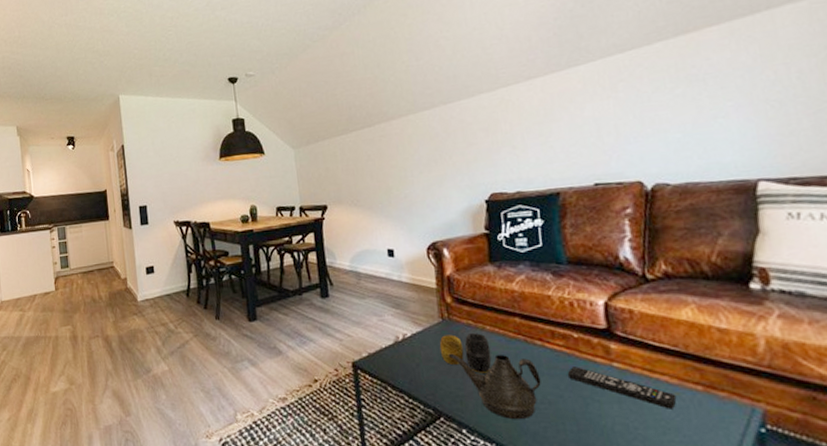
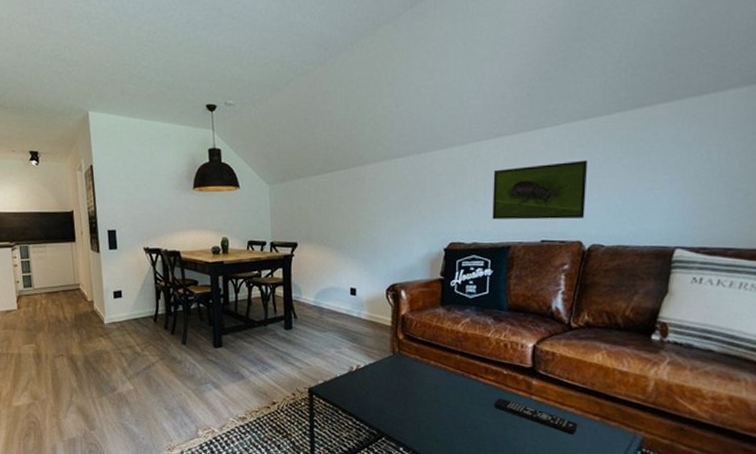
vase: present [439,333,492,373] -> none [388,367,432,401]
teapot: present [449,353,541,420] -> none [396,383,471,441]
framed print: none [528,93,641,166] -> present [492,160,587,220]

